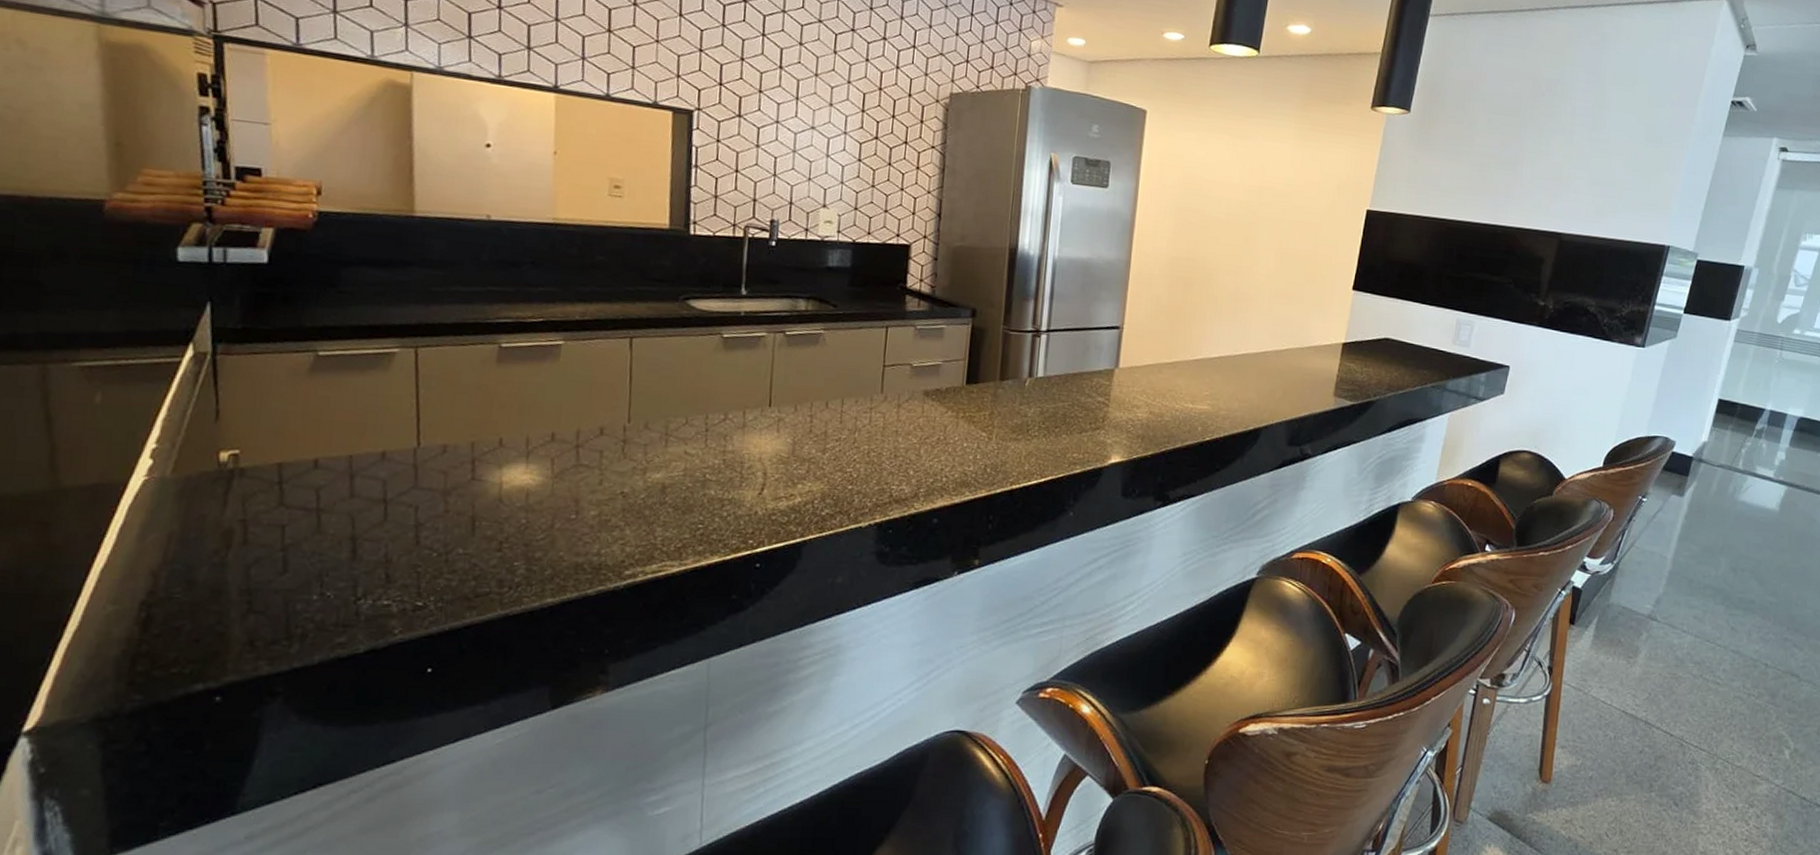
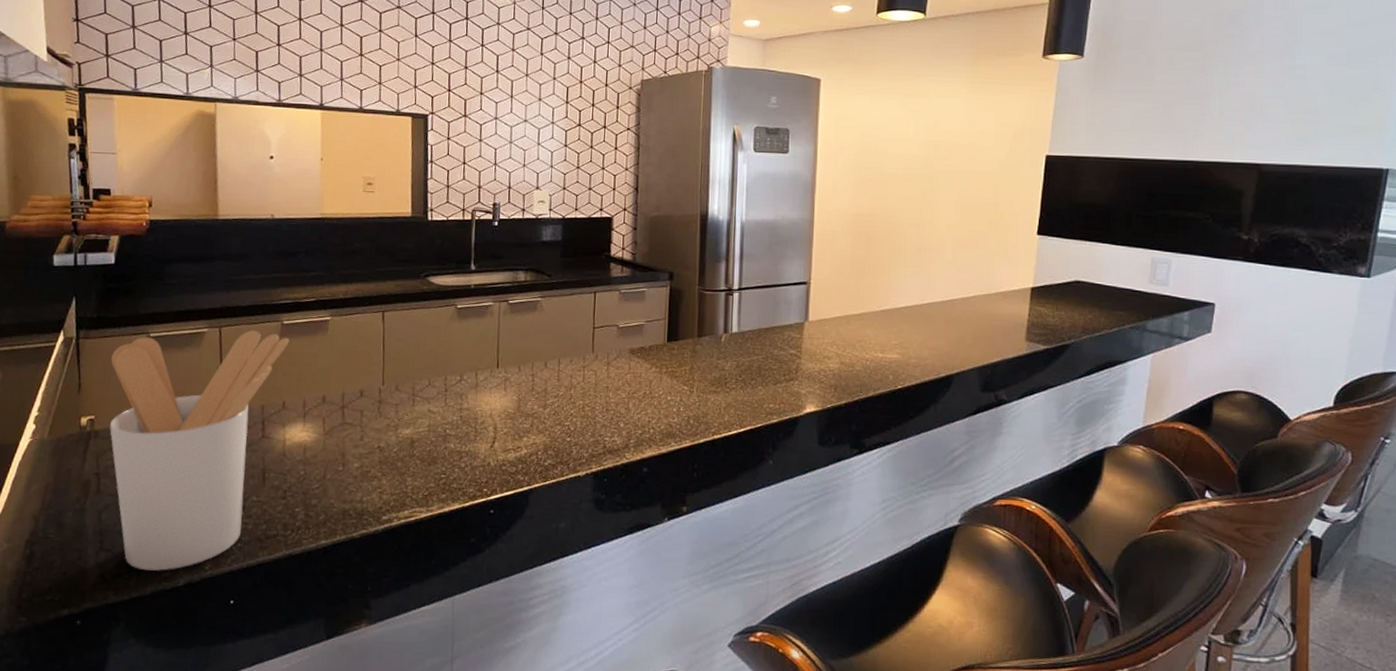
utensil holder: none [260,353,509,636] -> present [109,330,289,571]

